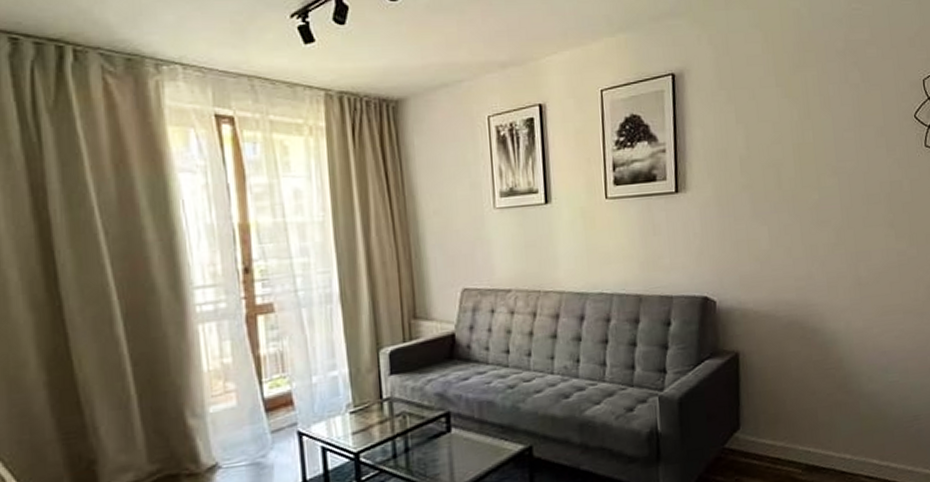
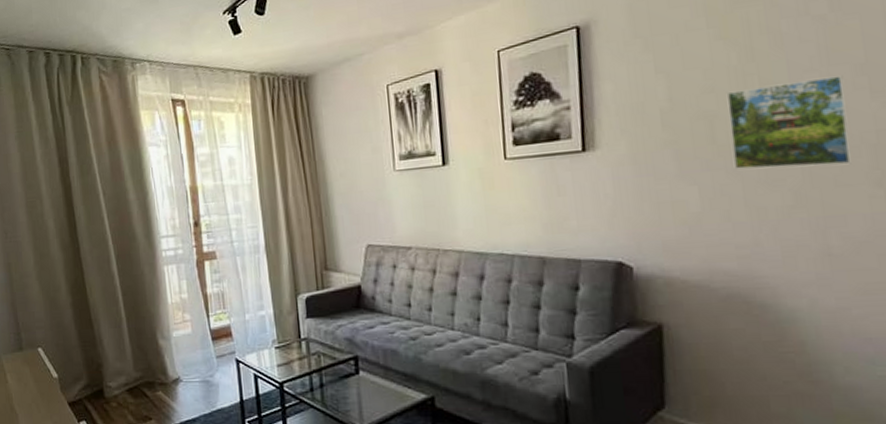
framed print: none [789,135,874,212] -> present [726,75,851,170]

